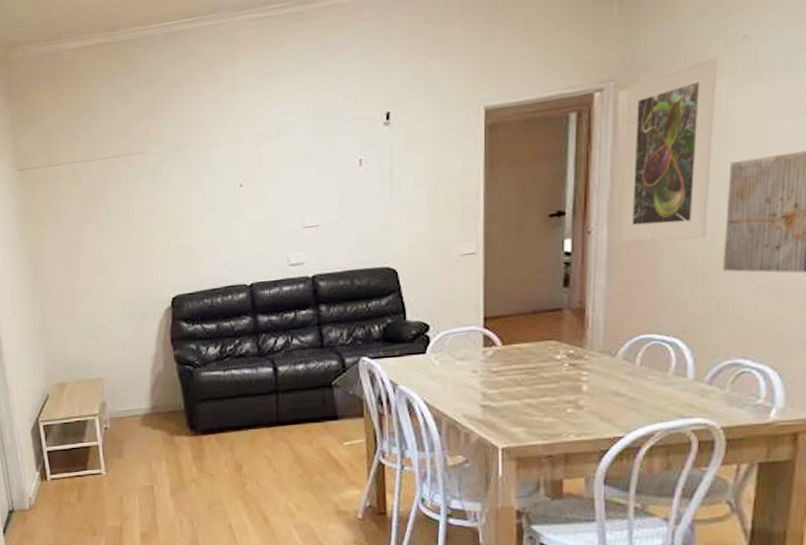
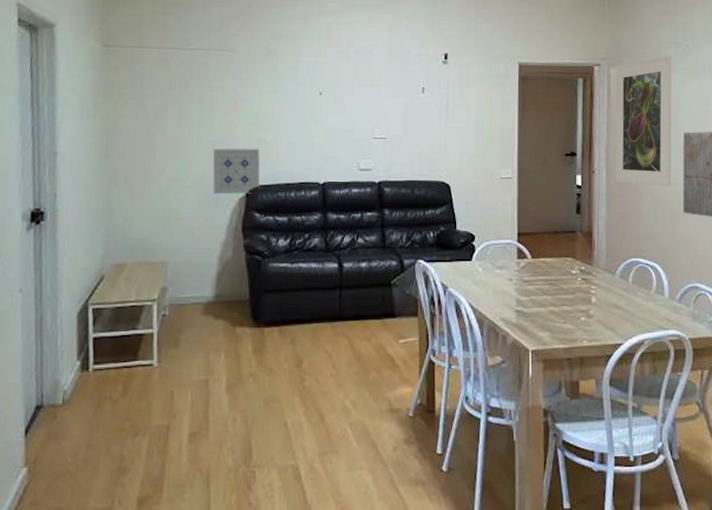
wall art: none [134,255,185,308] -> present [213,148,260,195]

